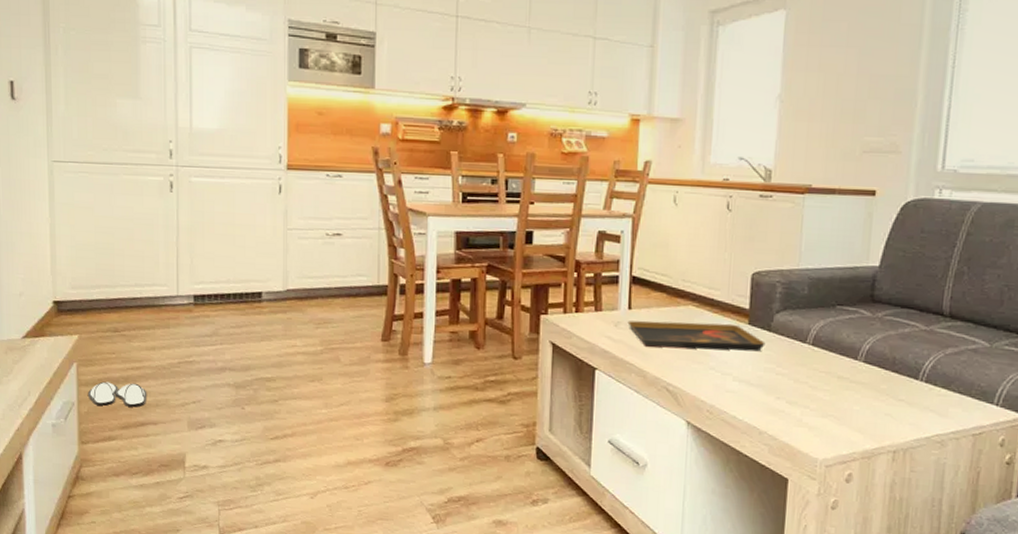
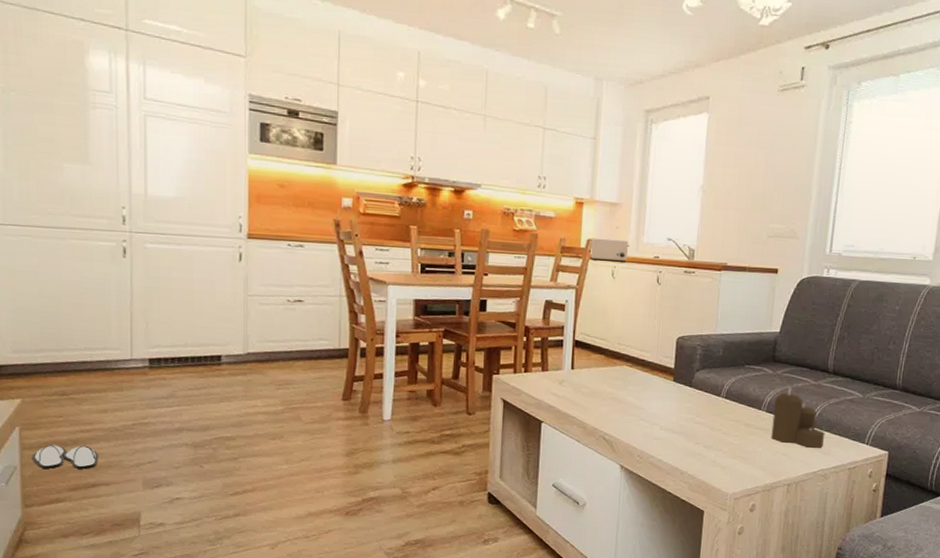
decorative tray: present [627,320,766,351] -> none [570,379,687,404]
toaster: none [649,159,695,188] -> present [590,238,630,264]
candle: none [870,333,940,408] -> present [771,387,824,448]

